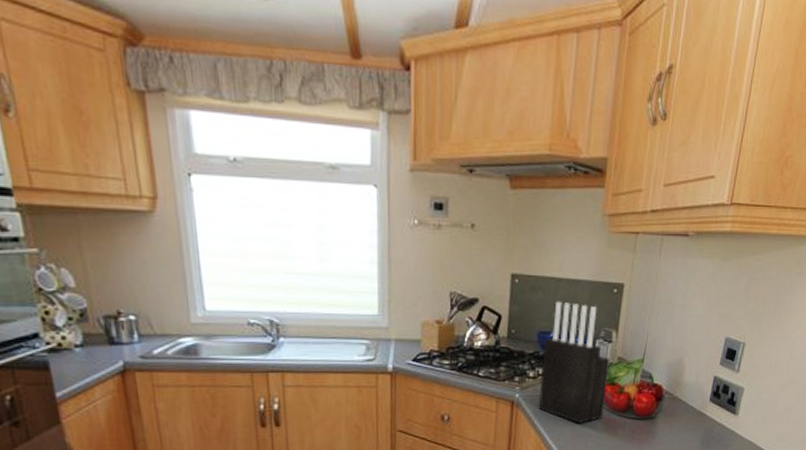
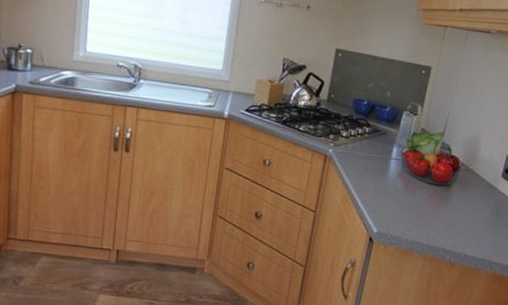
knife block: present [538,301,610,423] -> none [347,75,414,182]

